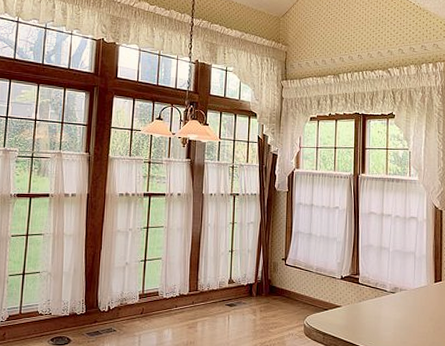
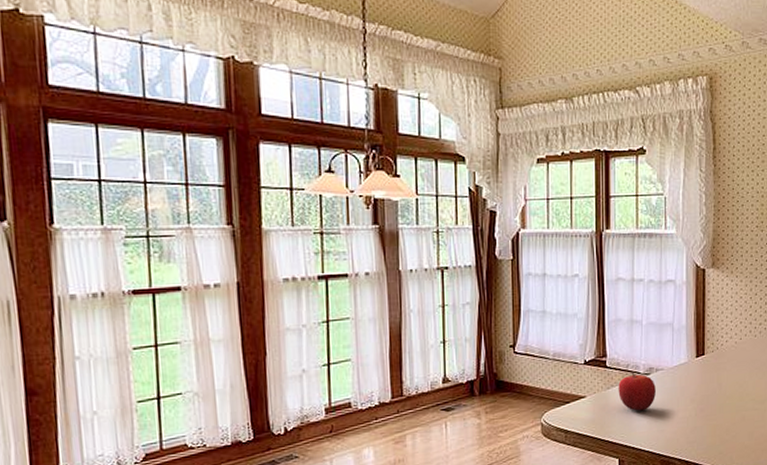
fruit: none [368,289,400,323] -> present [618,372,656,411]

